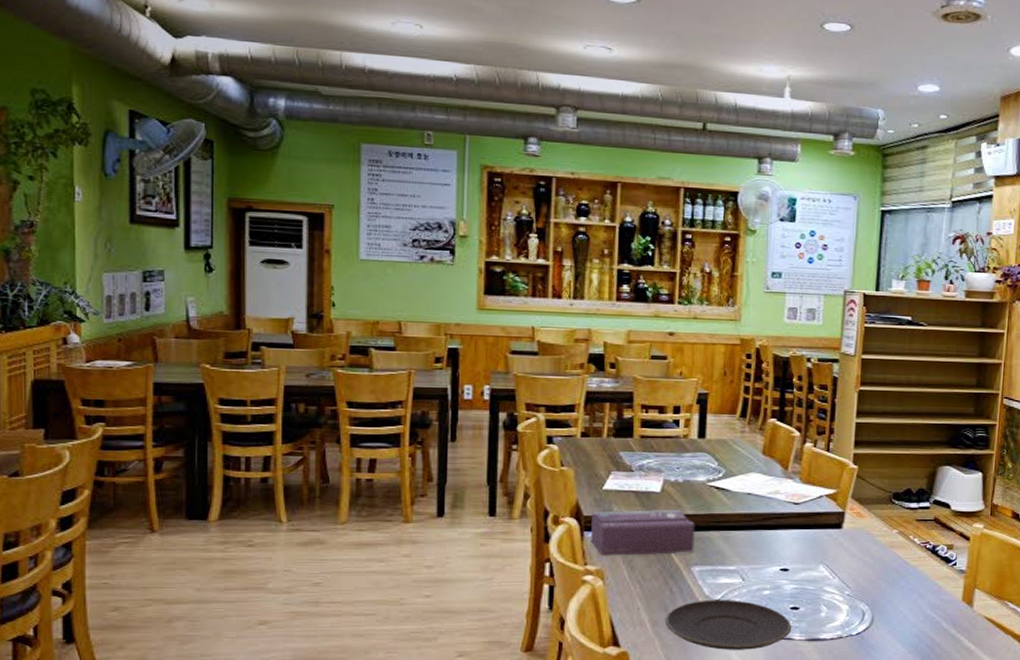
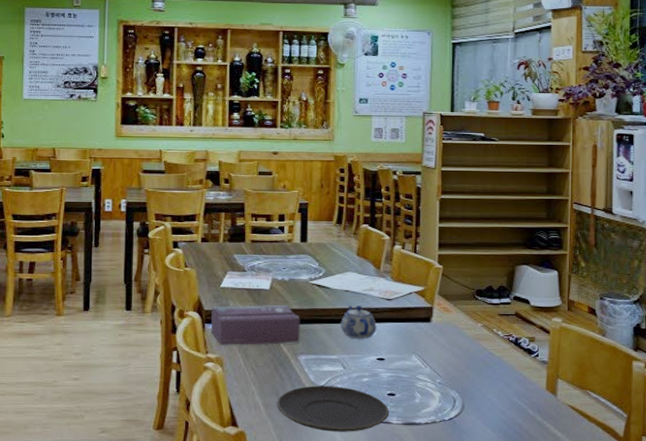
teapot: none [741,509,782,547] -> present [341,304,377,338]

